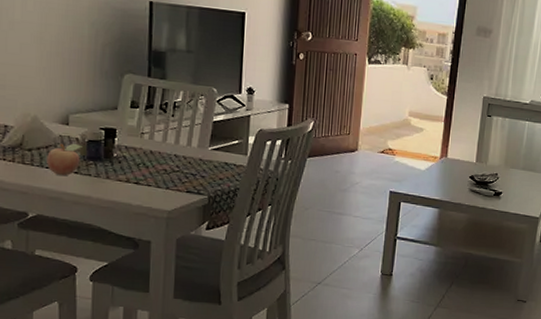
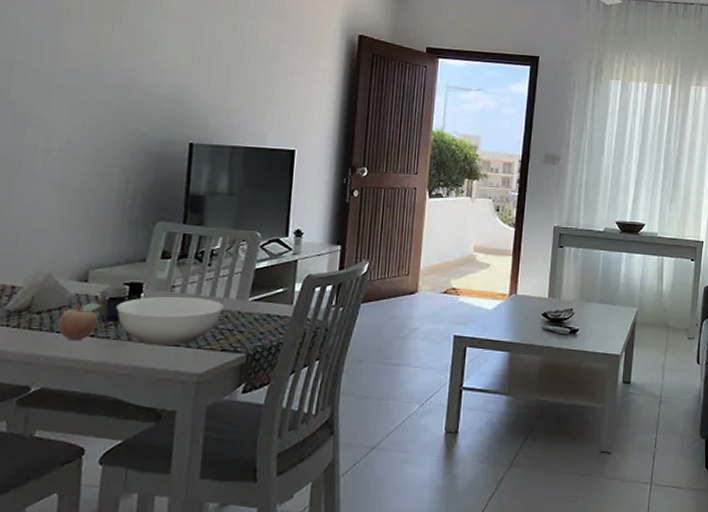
bowl: none [94,141,187,186] -> present [115,296,224,346]

